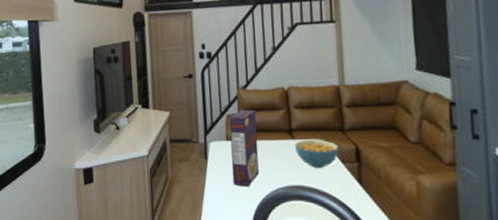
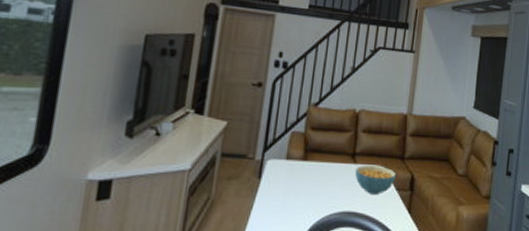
cereal box: present [229,109,259,187] -> none [284,128,324,211]

